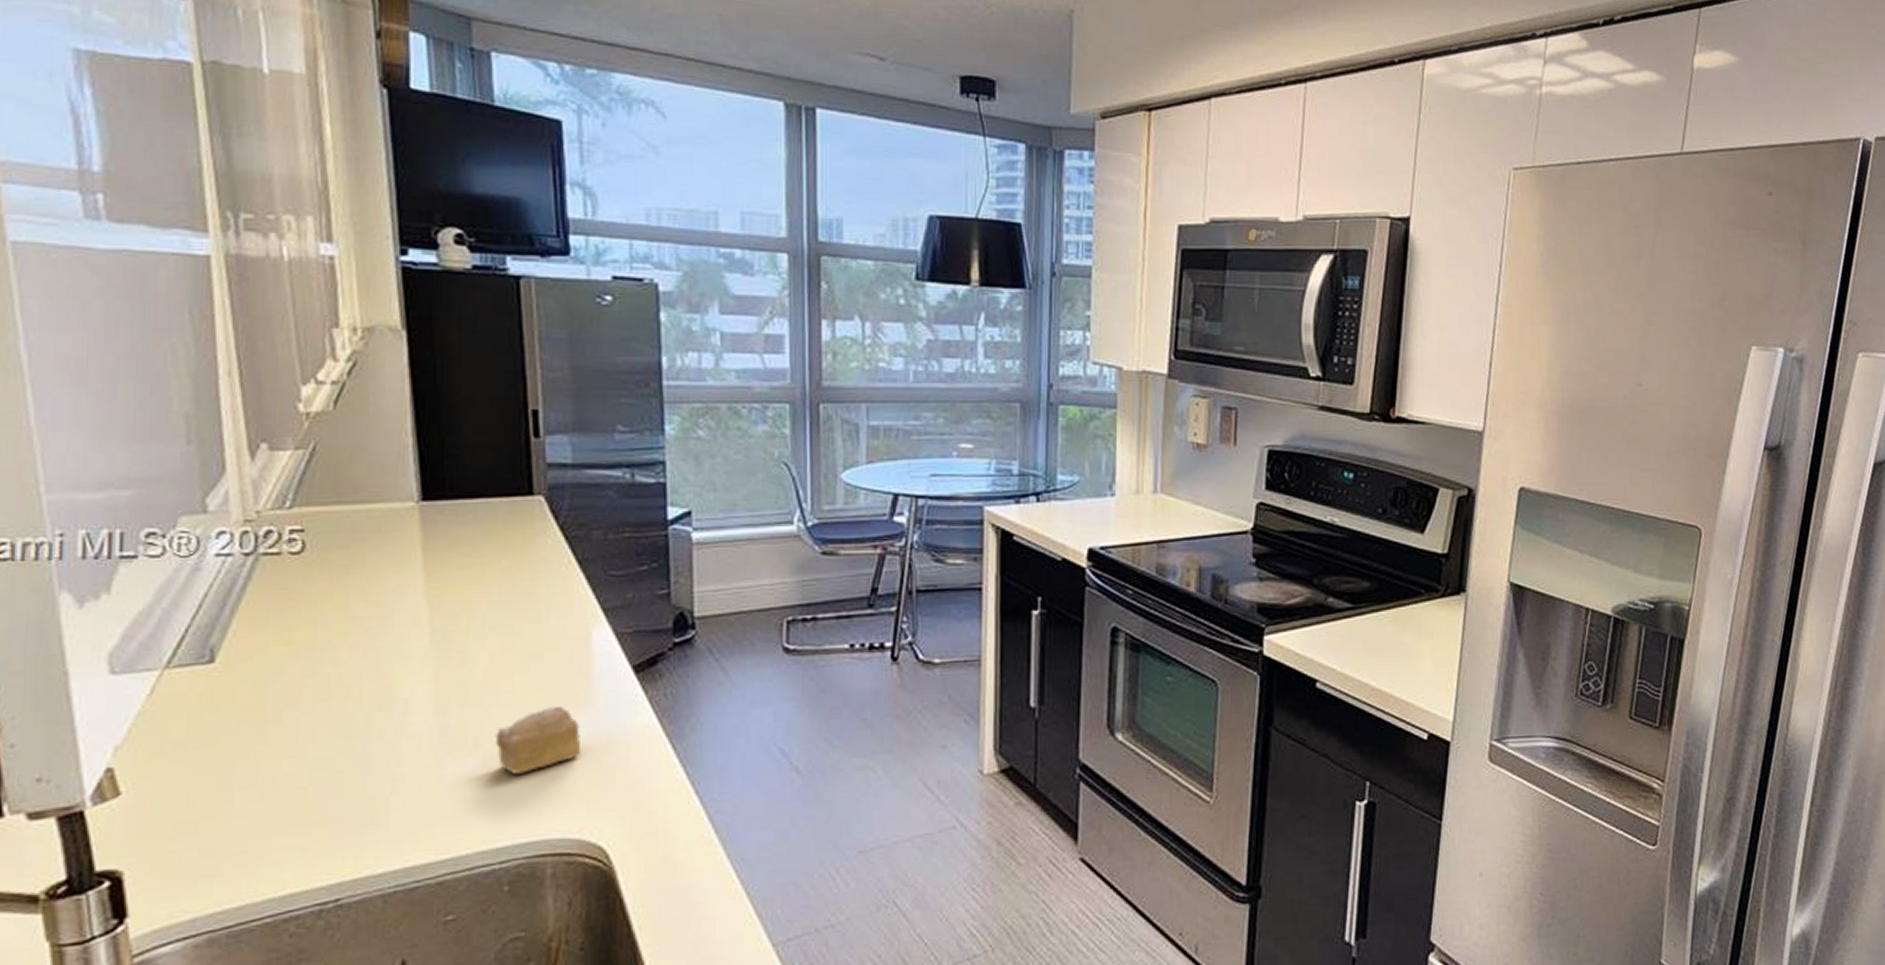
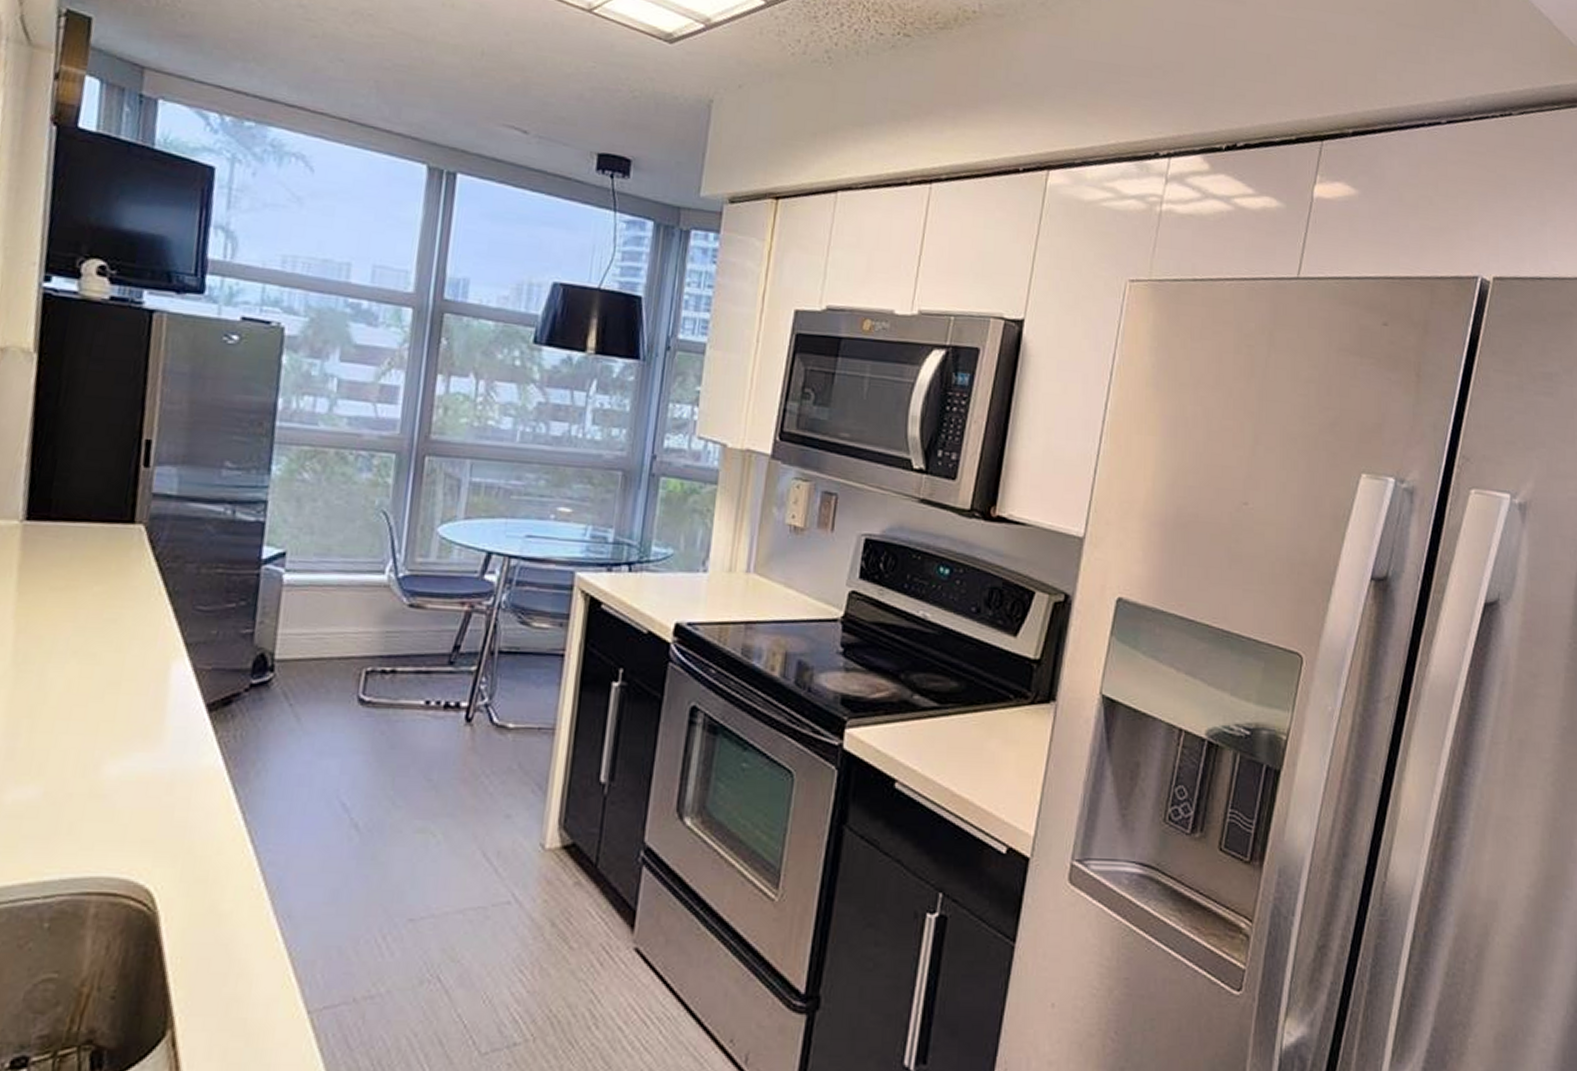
cake slice: present [494,706,580,774] -> none [58,739,146,806]

